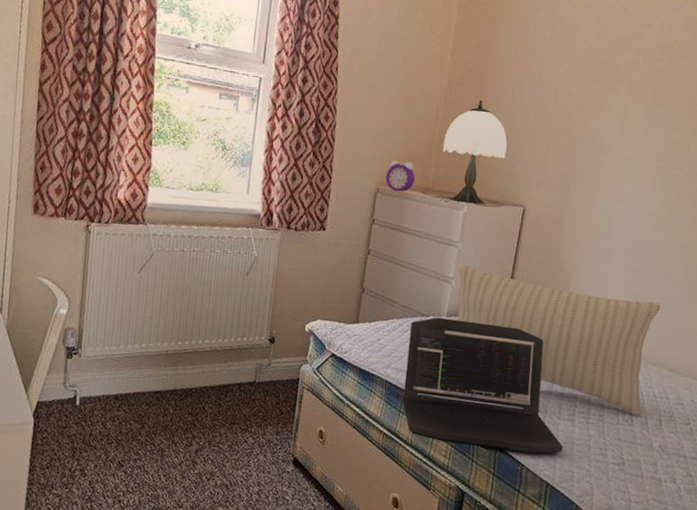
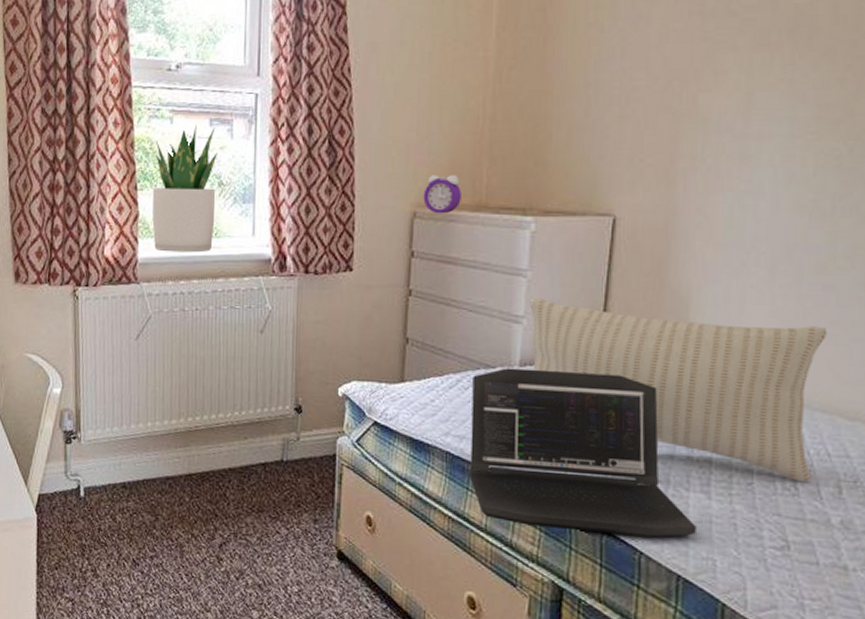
planter: none [162,97,224,204] -> present [152,125,217,253]
table lamp: present [422,100,507,207] -> none [473,84,584,221]

